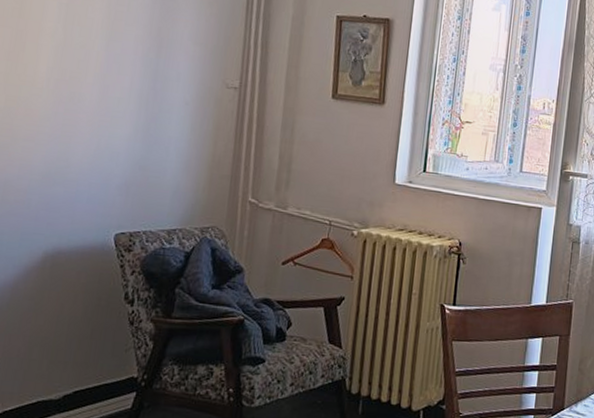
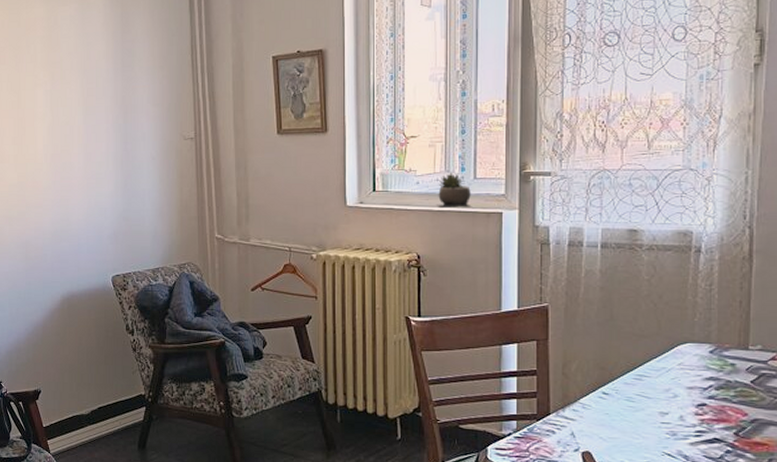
succulent plant: none [483,162,516,200] -> present [437,172,472,208]

